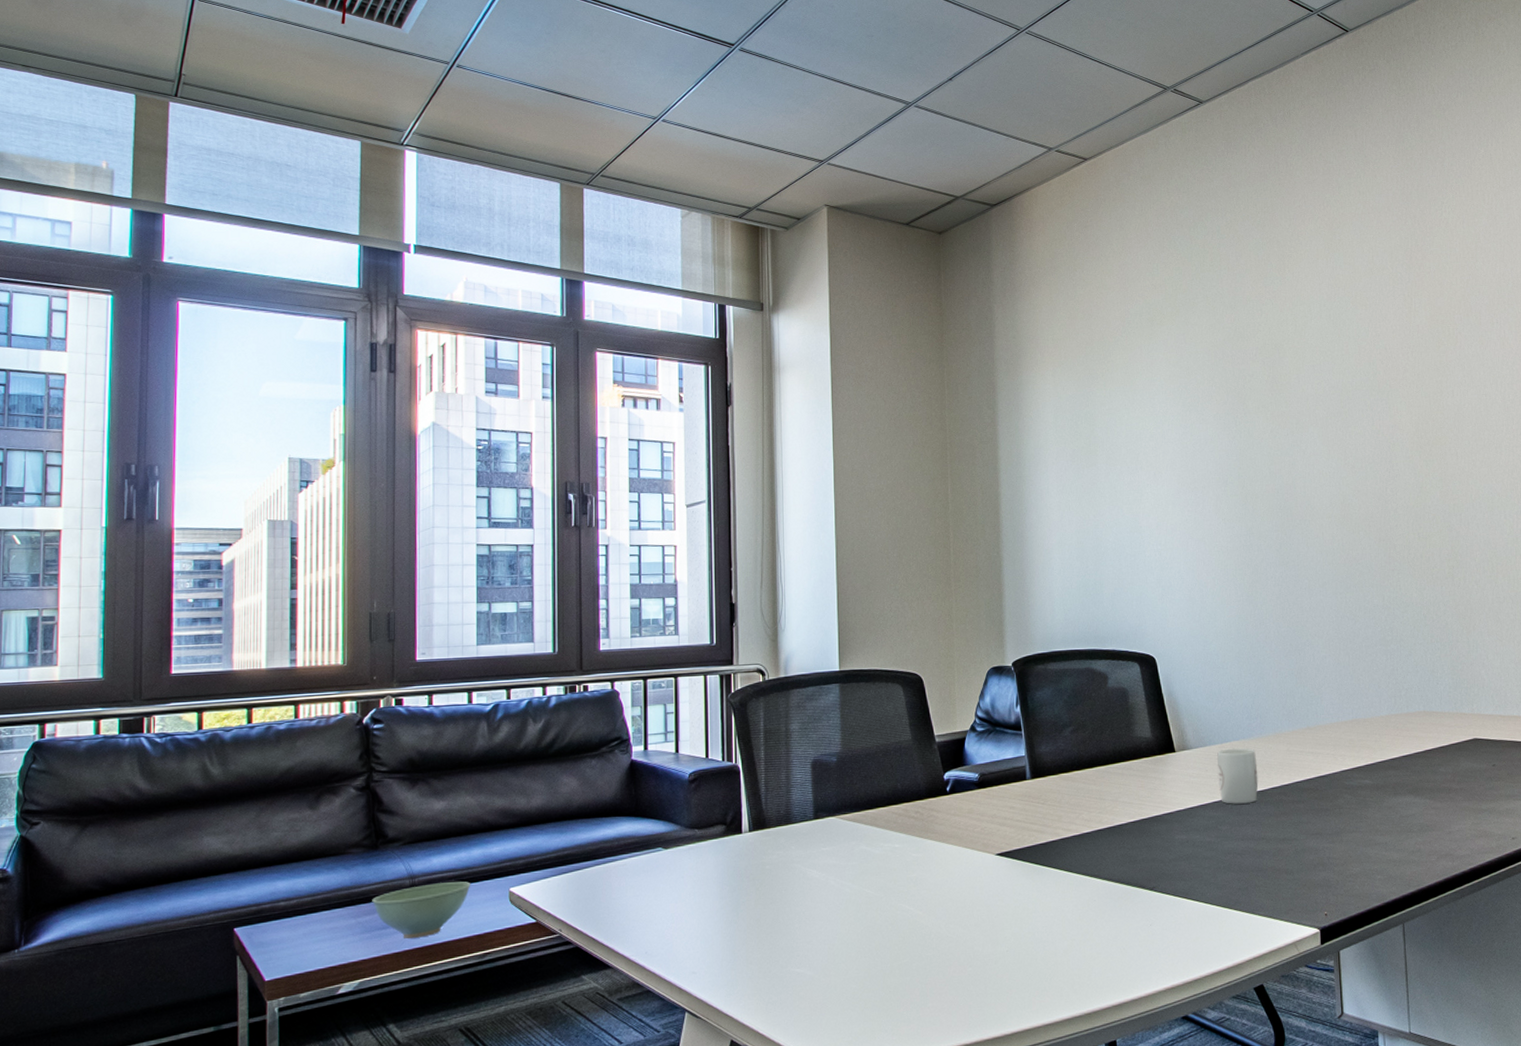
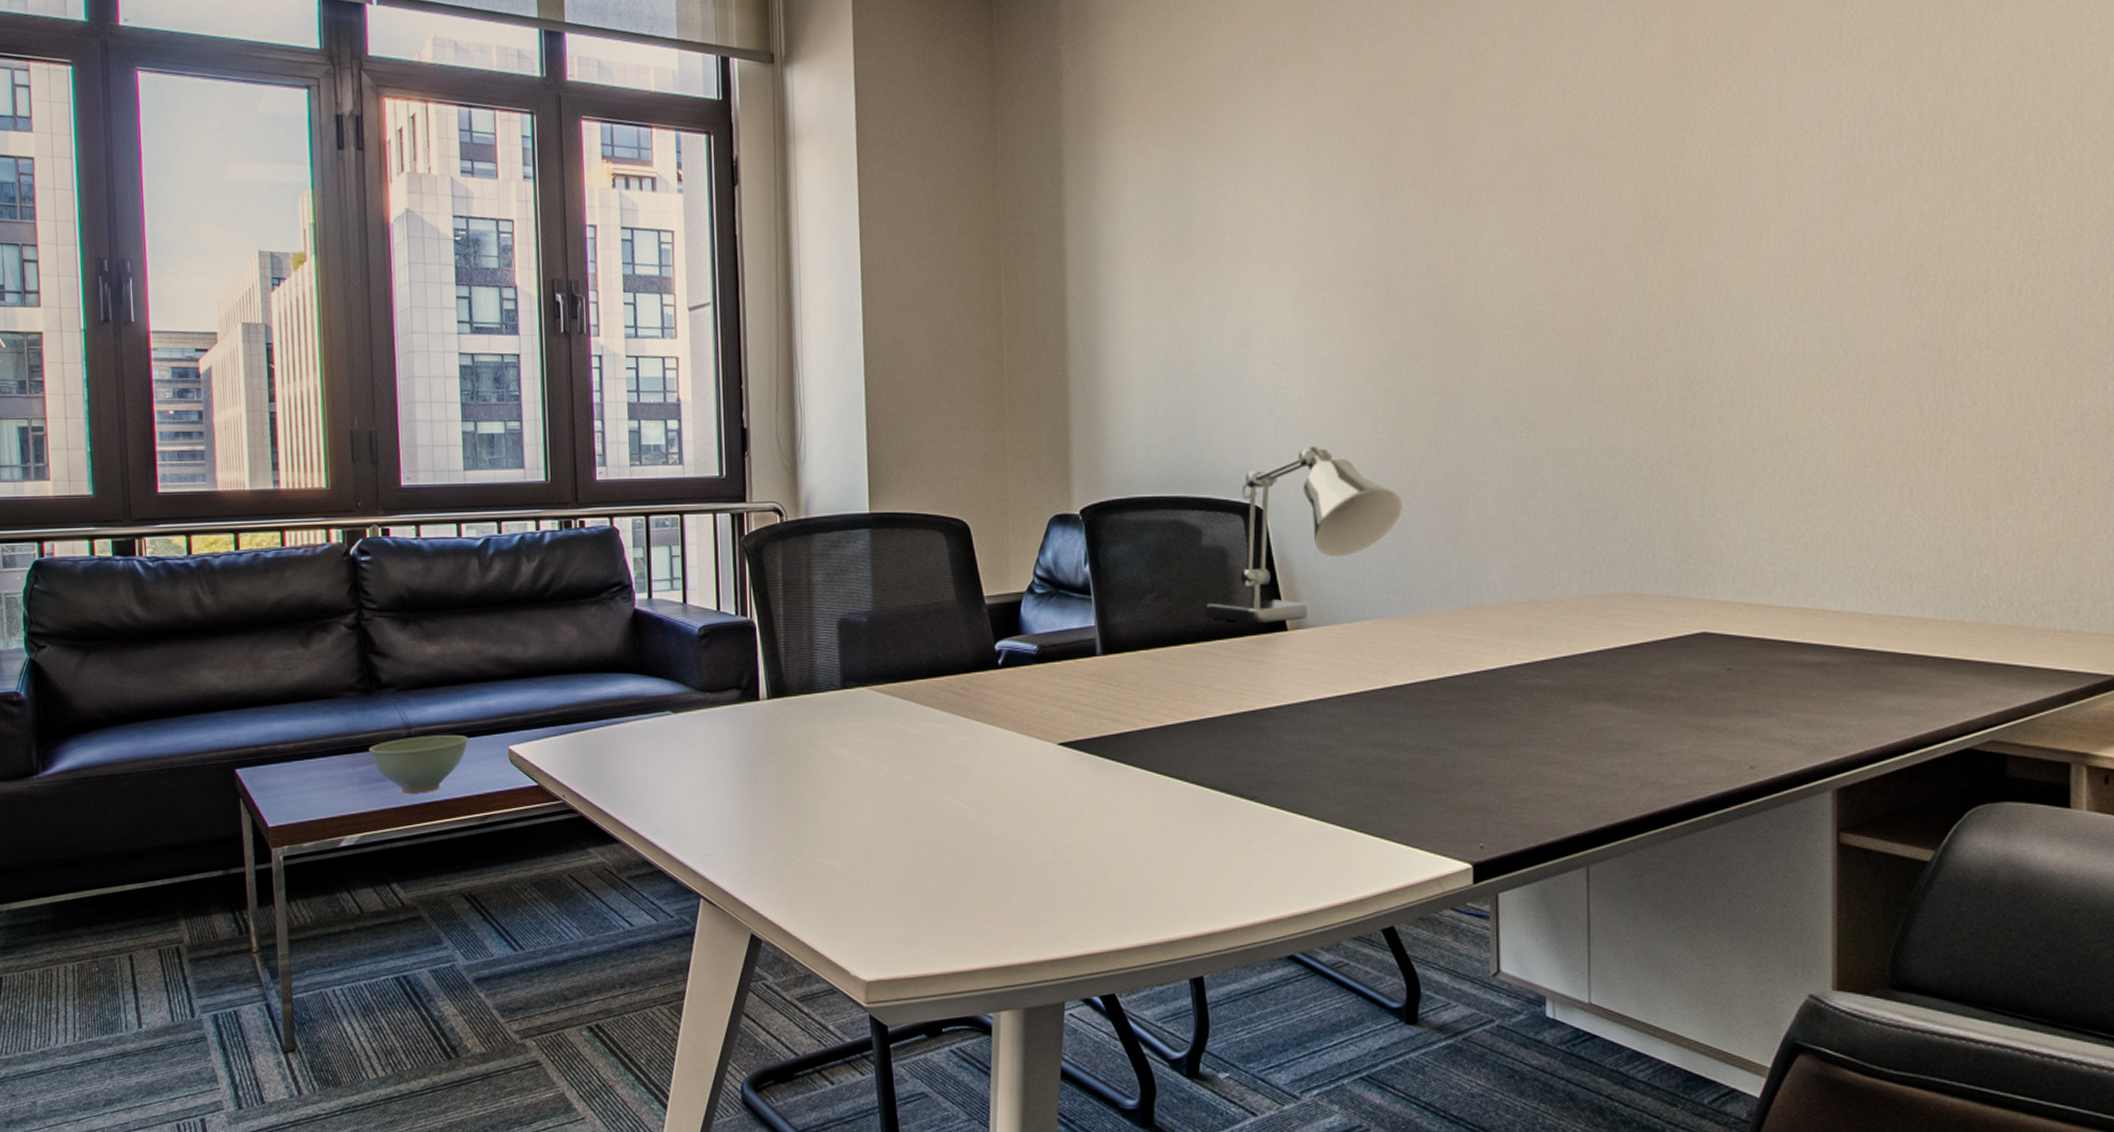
desk lamp: none [1111,608,1258,749] -> present [1204,446,1402,625]
mug: present [1217,748,1259,804] -> none [1342,629,1397,700]

